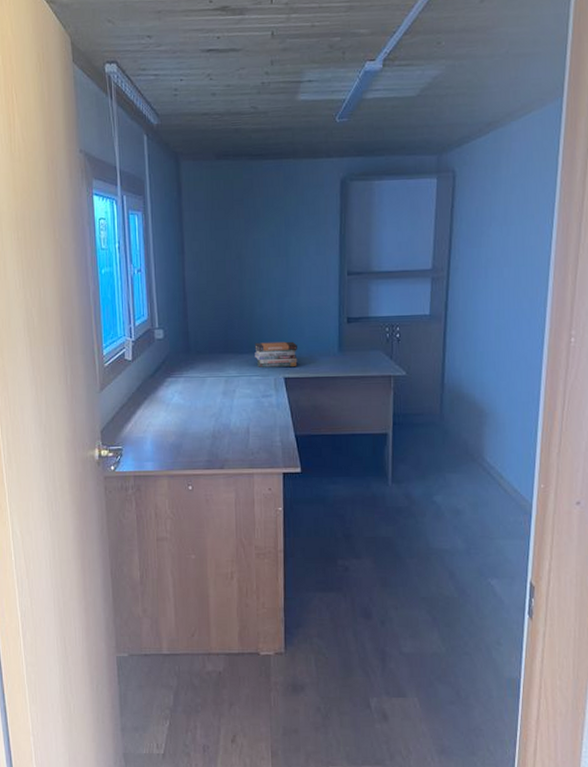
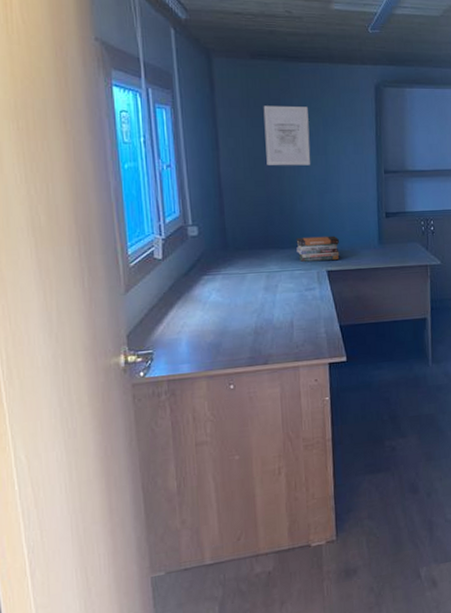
wall art: none [226,206,272,269] -> present [263,105,311,166]

